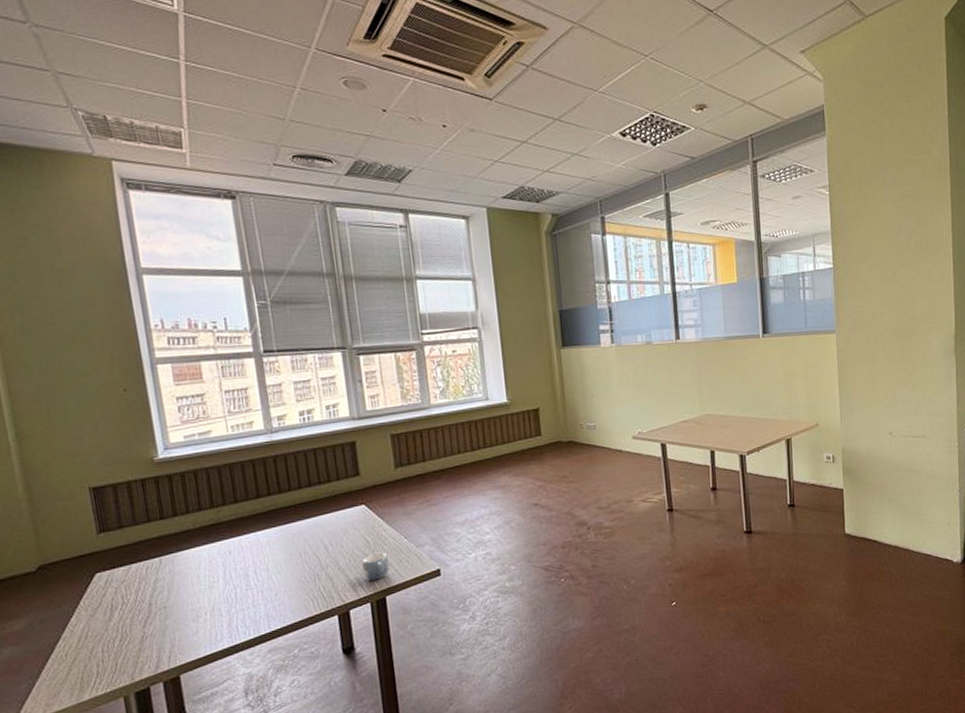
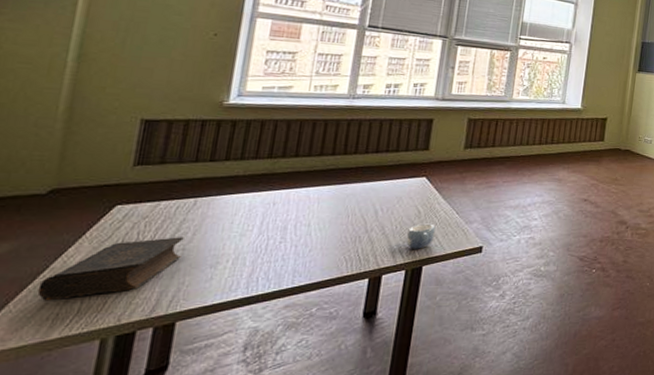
book: none [58,595,165,668] -> present [37,237,184,301]

